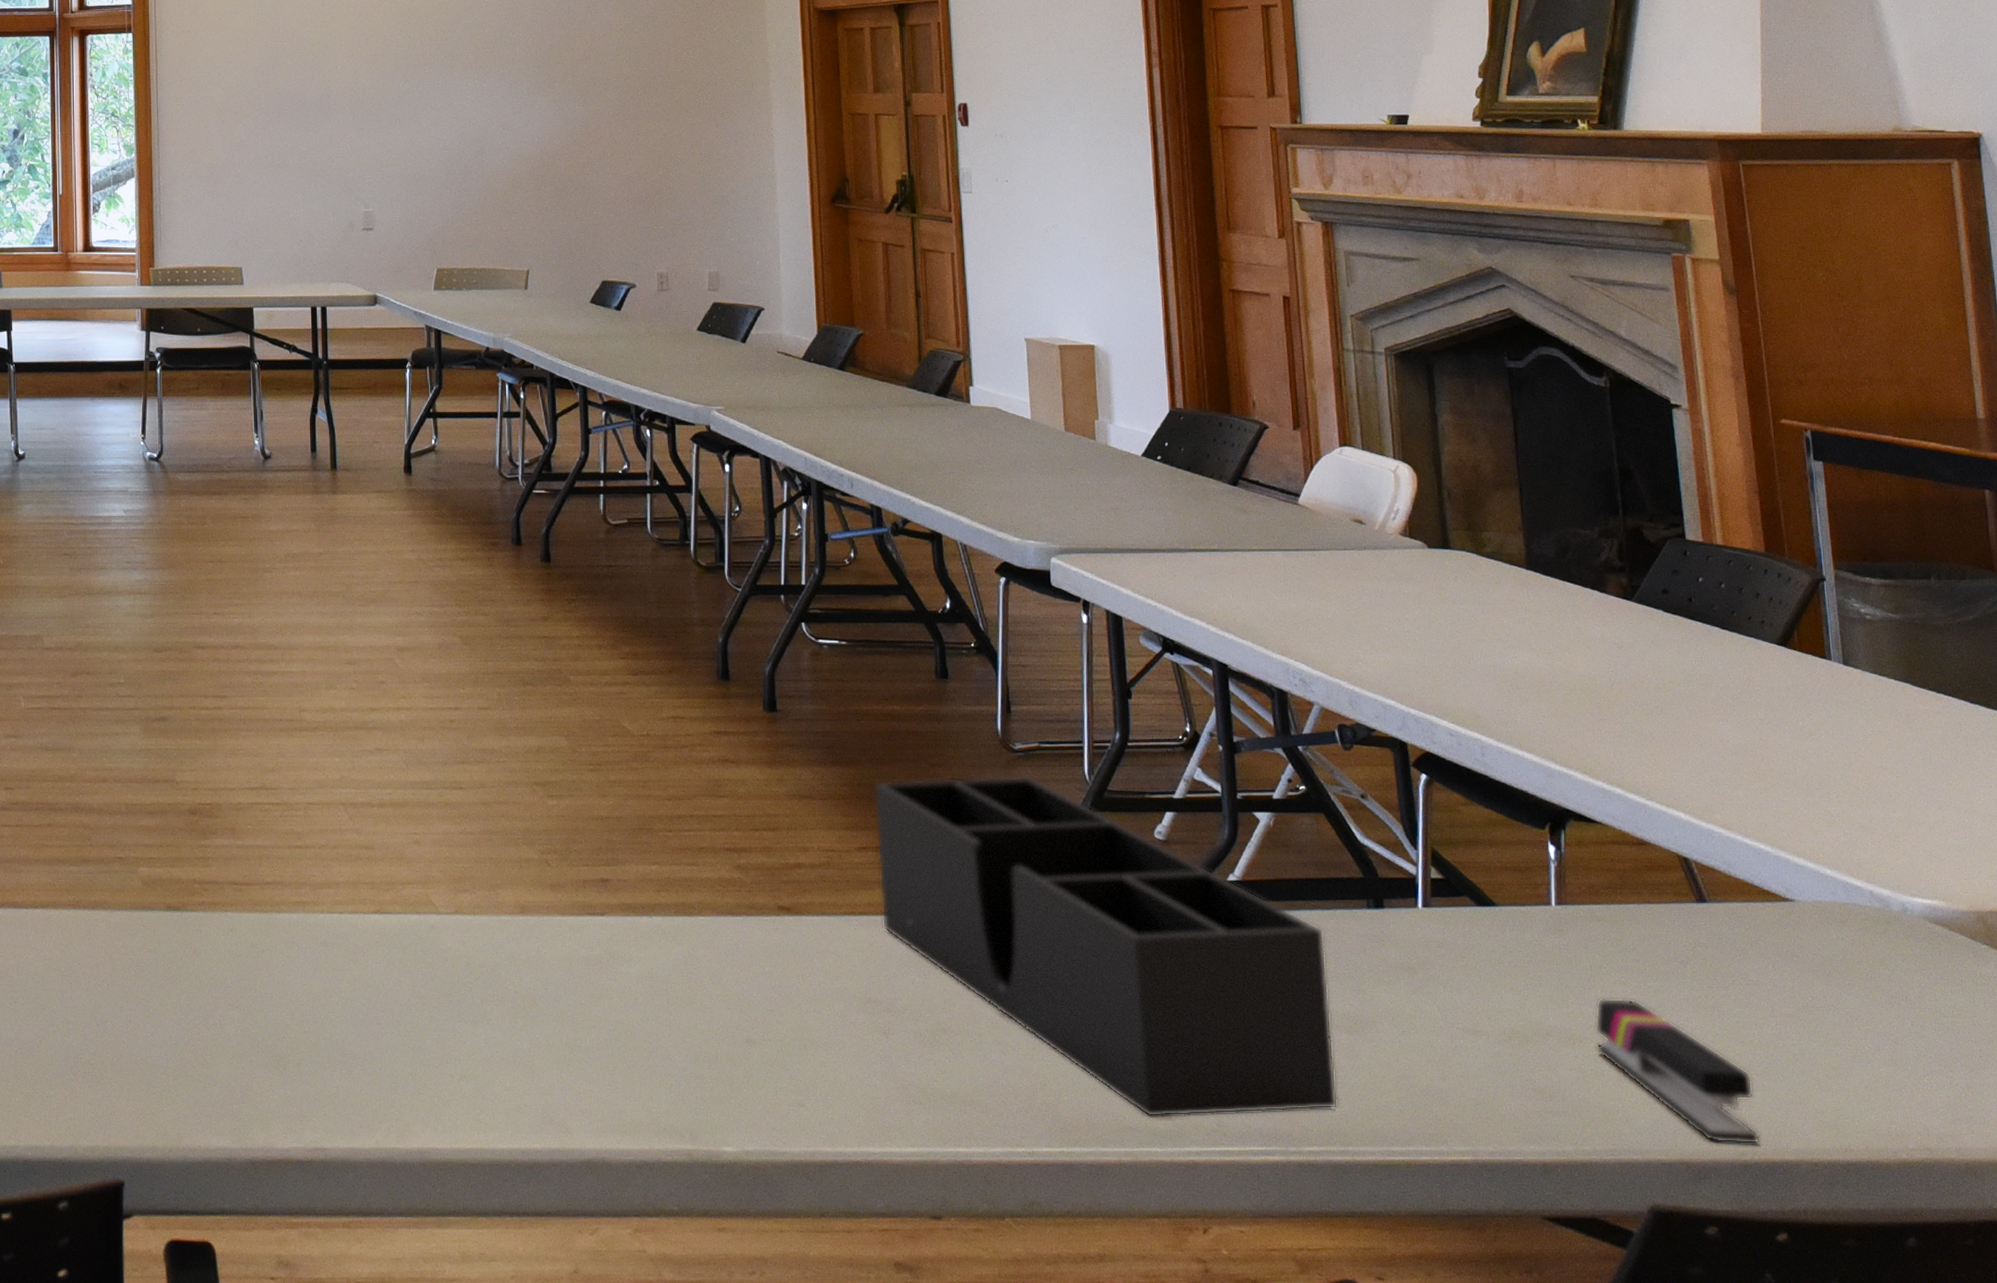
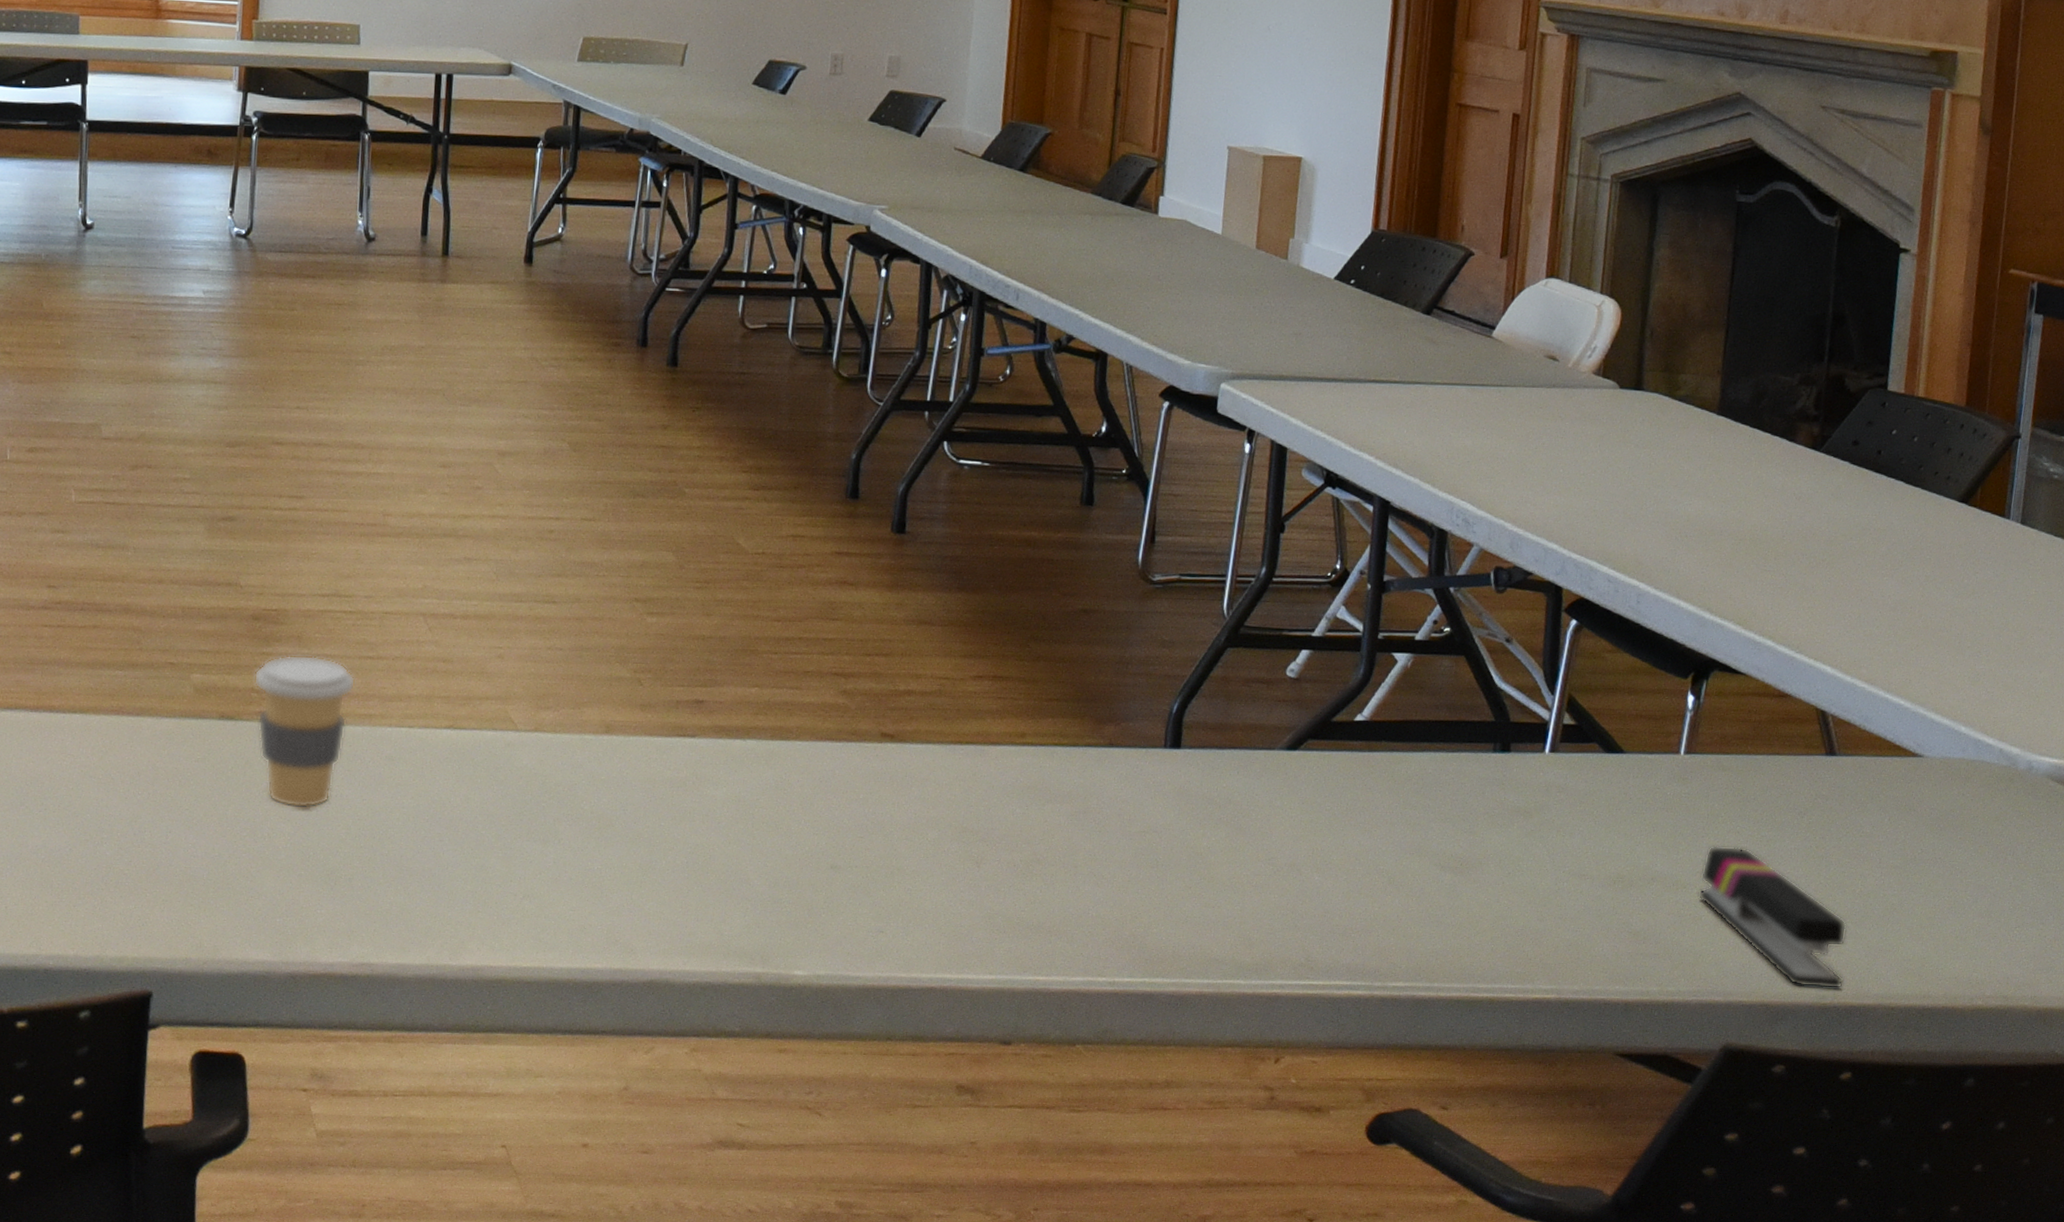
coffee cup: none [195,846,288,995] -> present [253,655,356,808]
desk organizer: present [874,776,1339,1118] -> none [988,608,1445,951]

